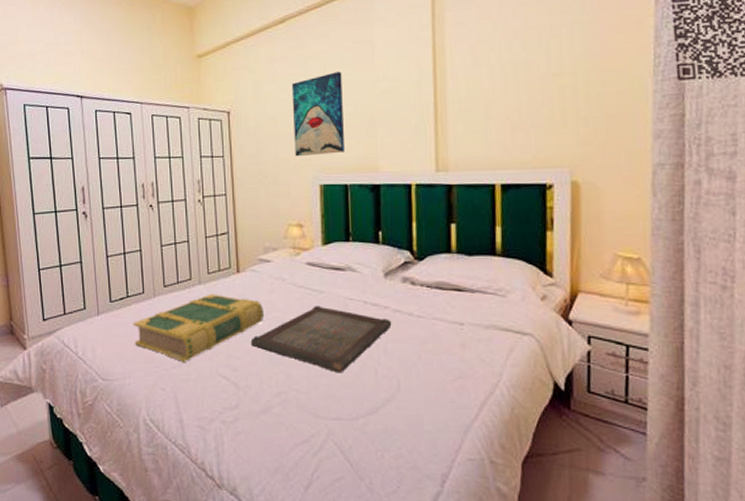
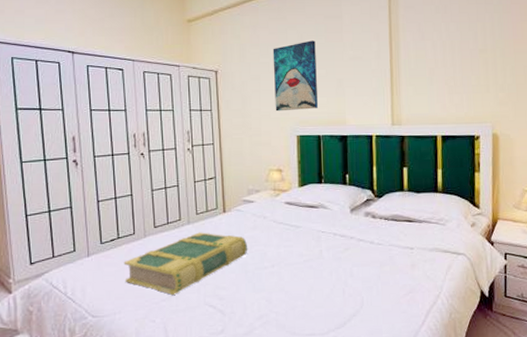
serving tray: present [250,306,392,373] -> none [235,239,357,296]

